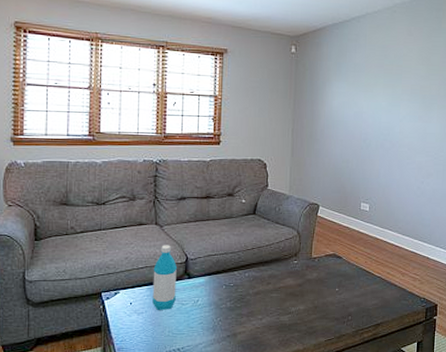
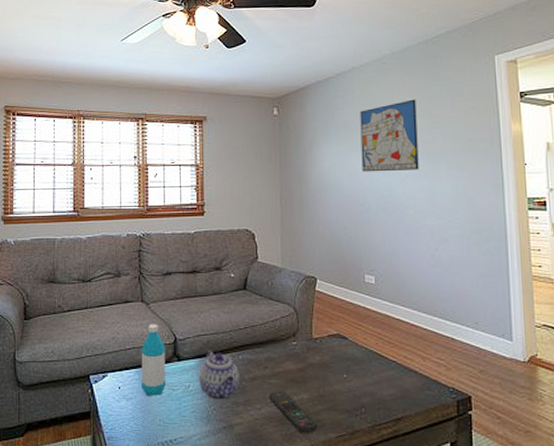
teapot: none [207,269,245,313] -> present [199,350,240,401]
remote control: none [270,303,310,338] -> present [269,390,317,433]
wall art: none [367,47,419,112] -> present [360,99,419,172]

